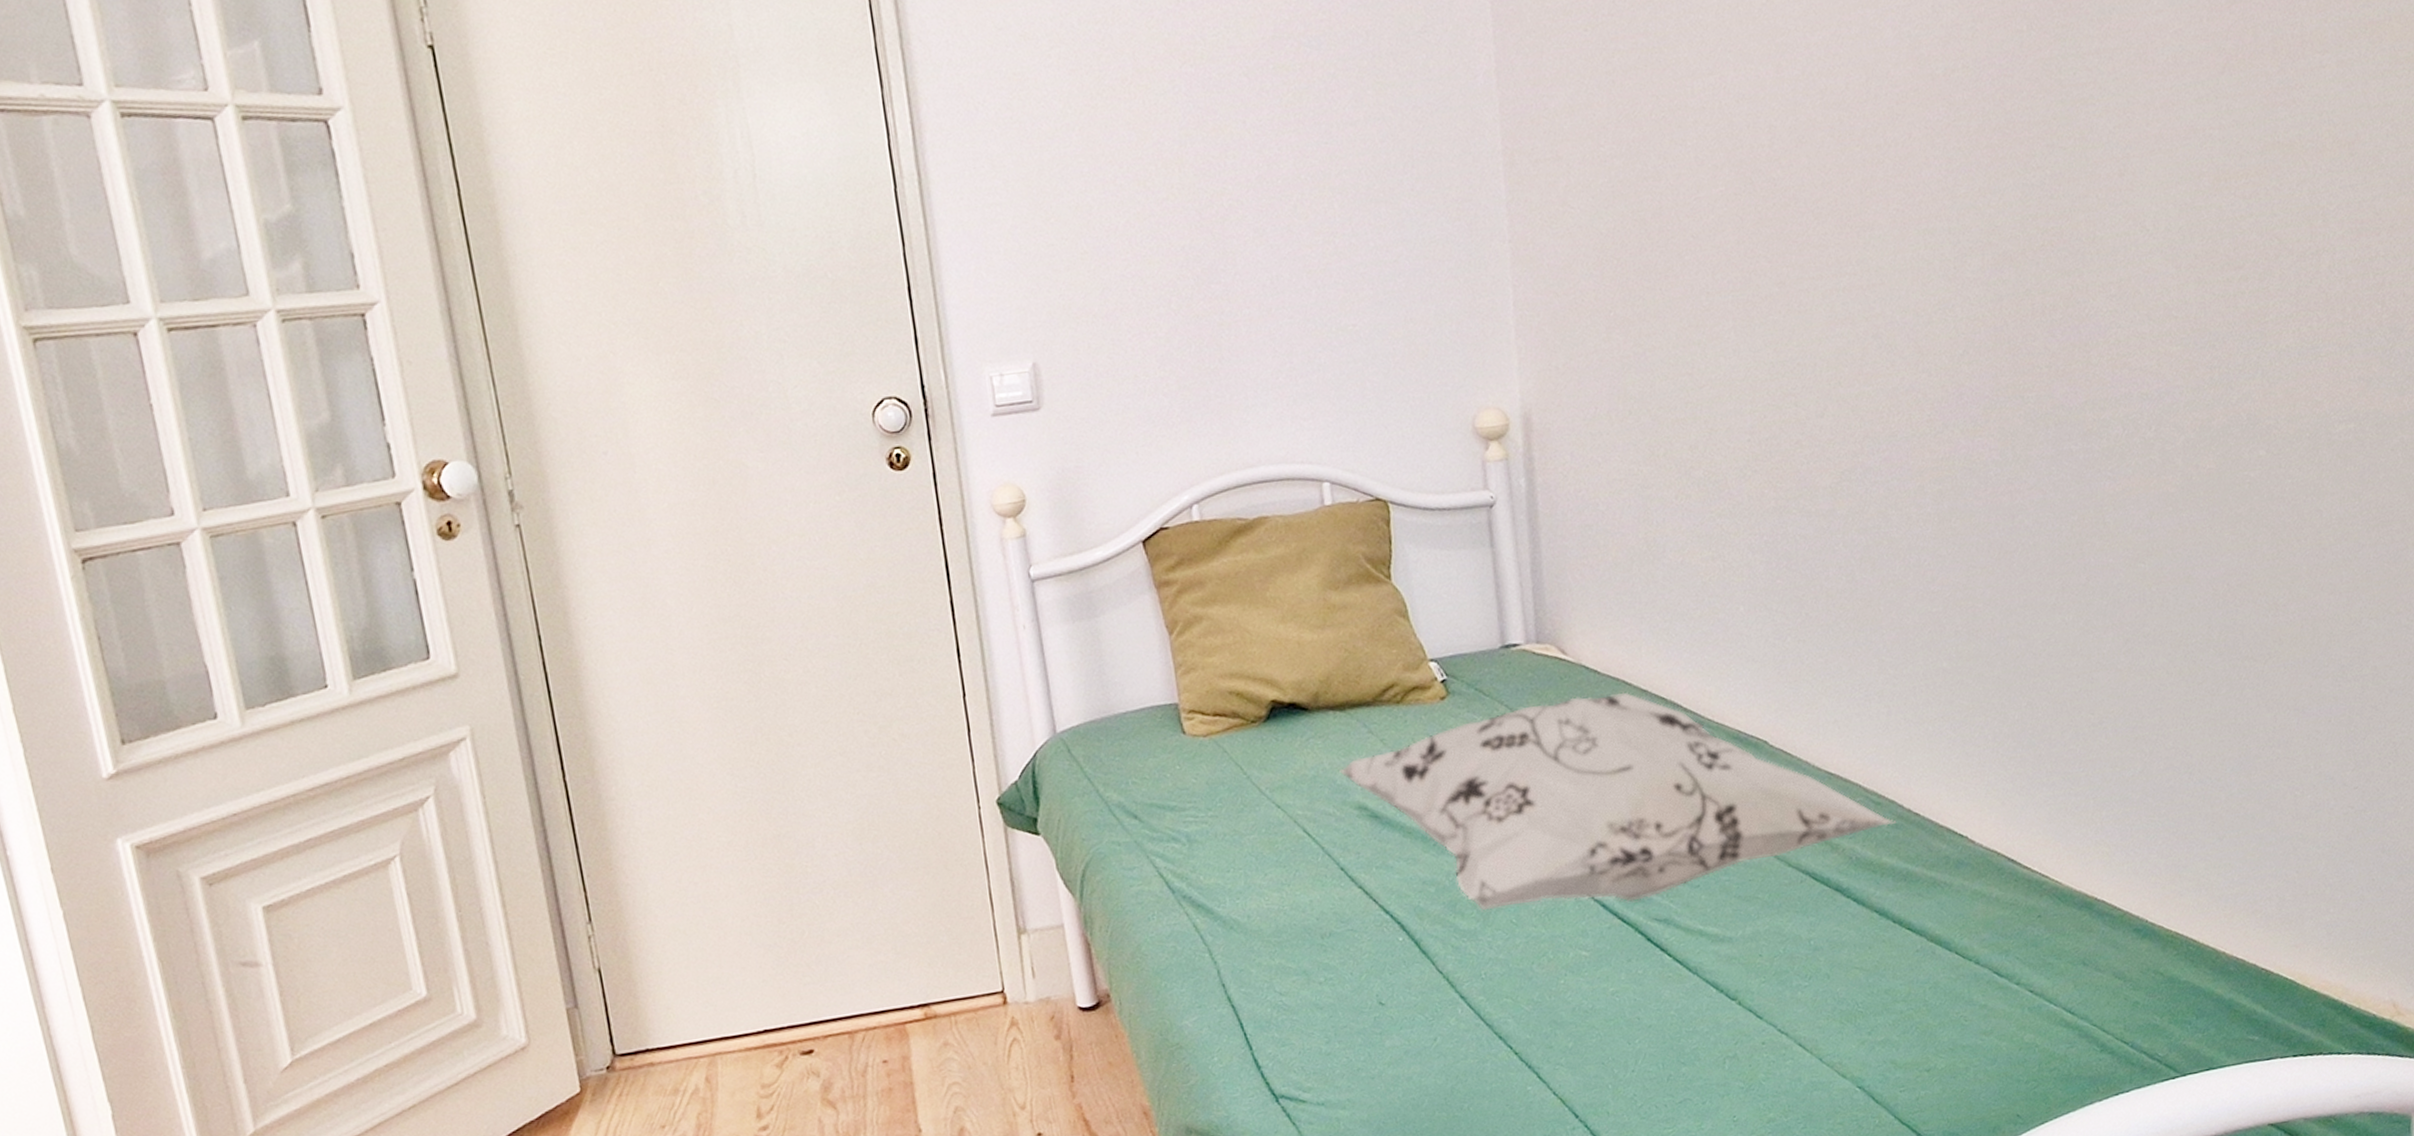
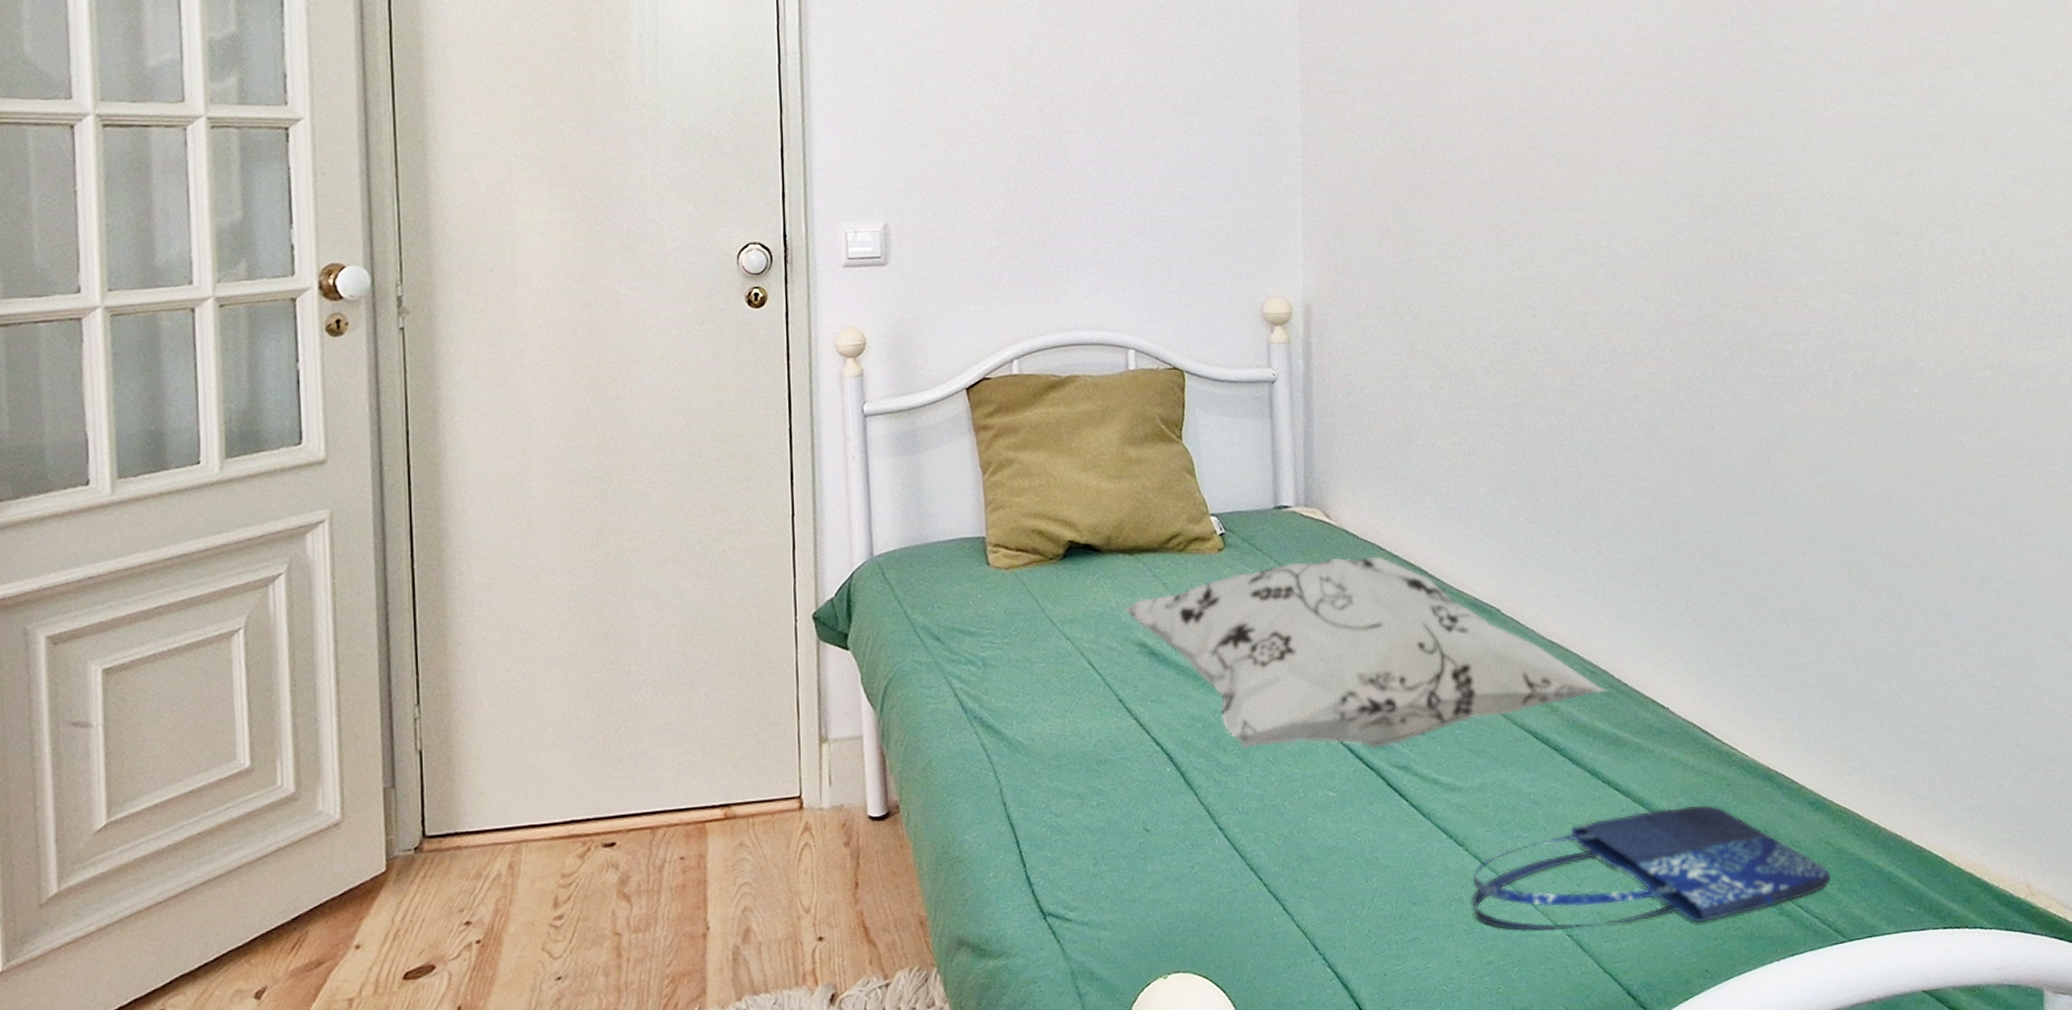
shopping bag: none [1747,939,2162,1086] -> present [1472,804,1832,932]

